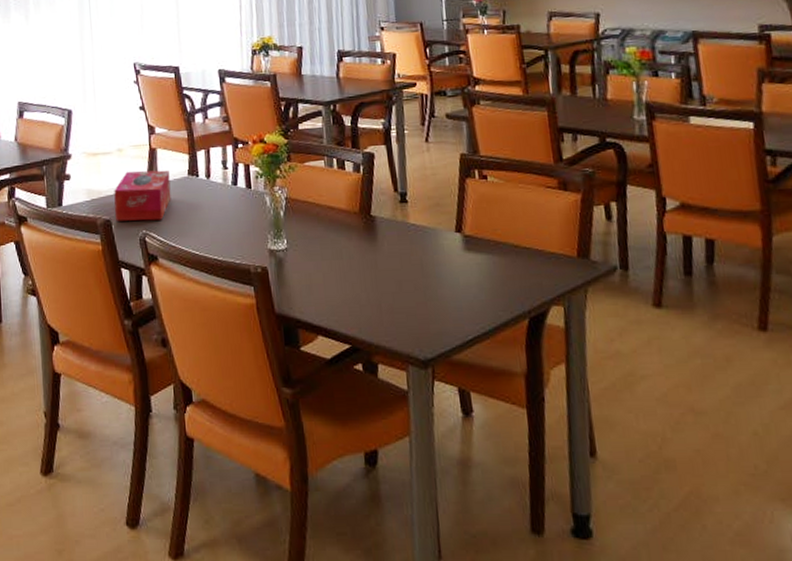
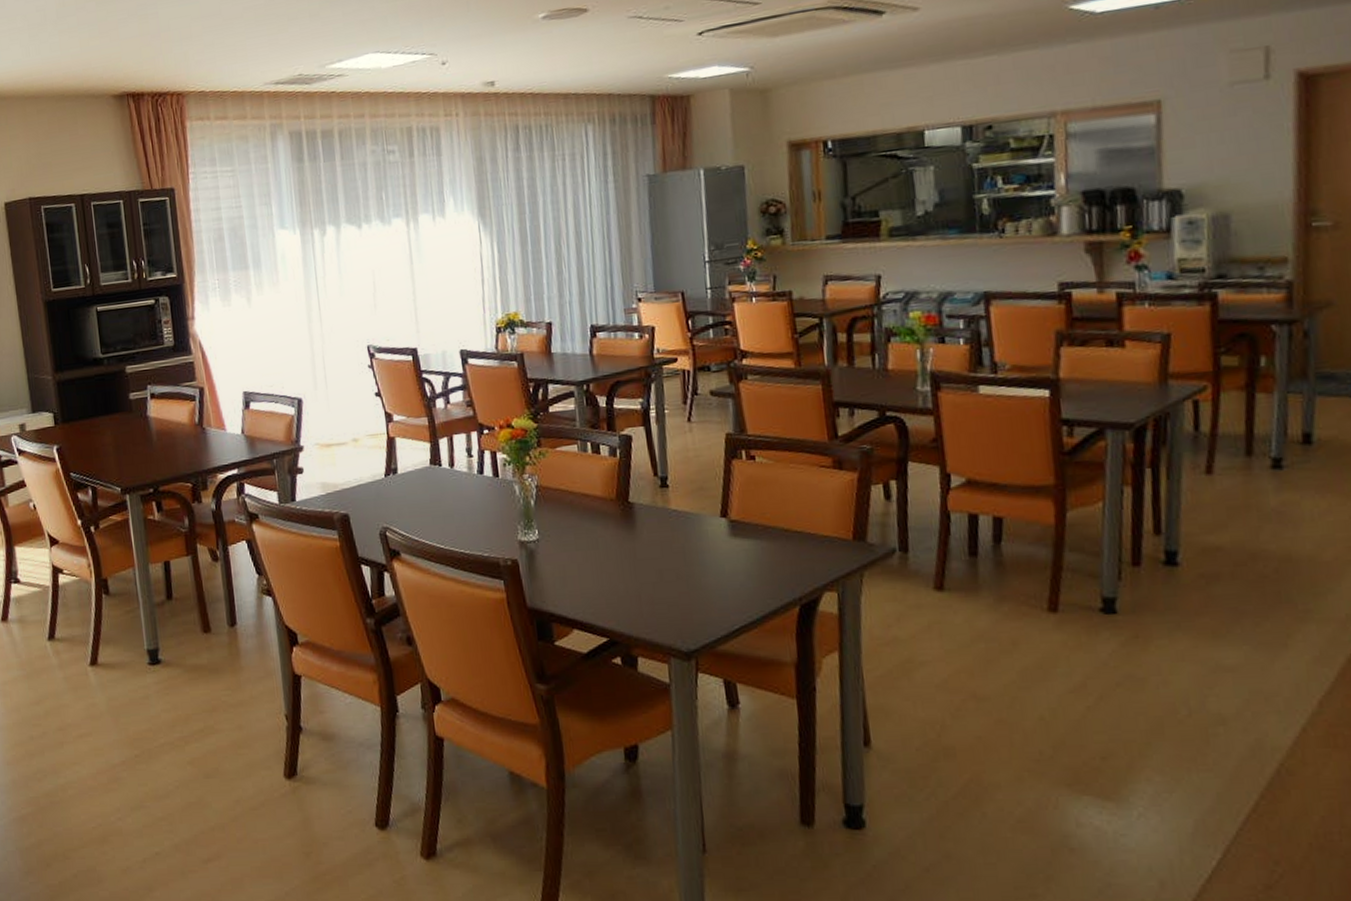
tissue box: present [114,170,171,221] -> none [350,459,413,516]

